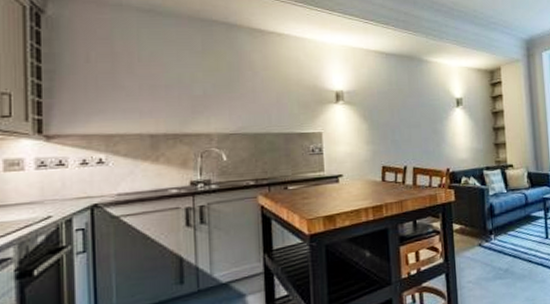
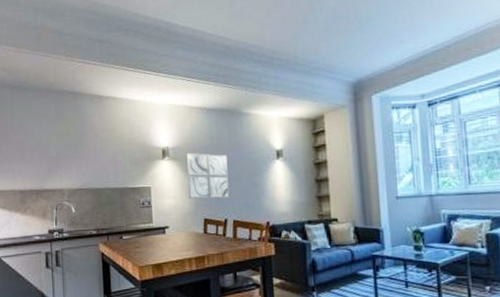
wall art: none [362,97,409,146] -> present [186,152,229,199]

